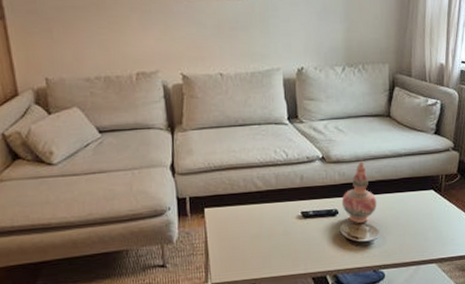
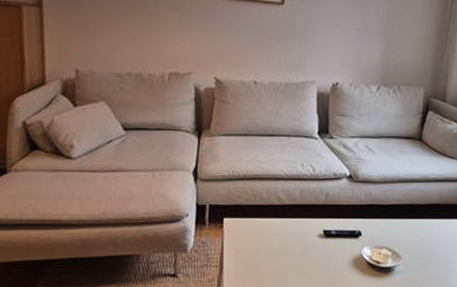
decorative vase: present [341,160,377,223] -> none [365,182,402,247]

